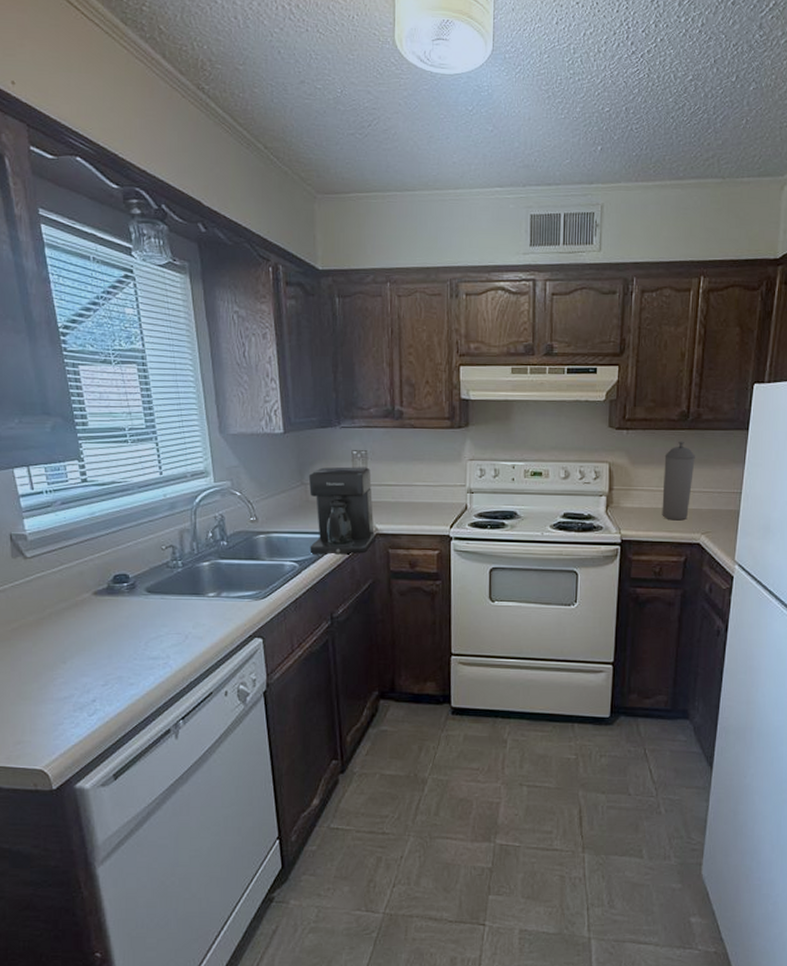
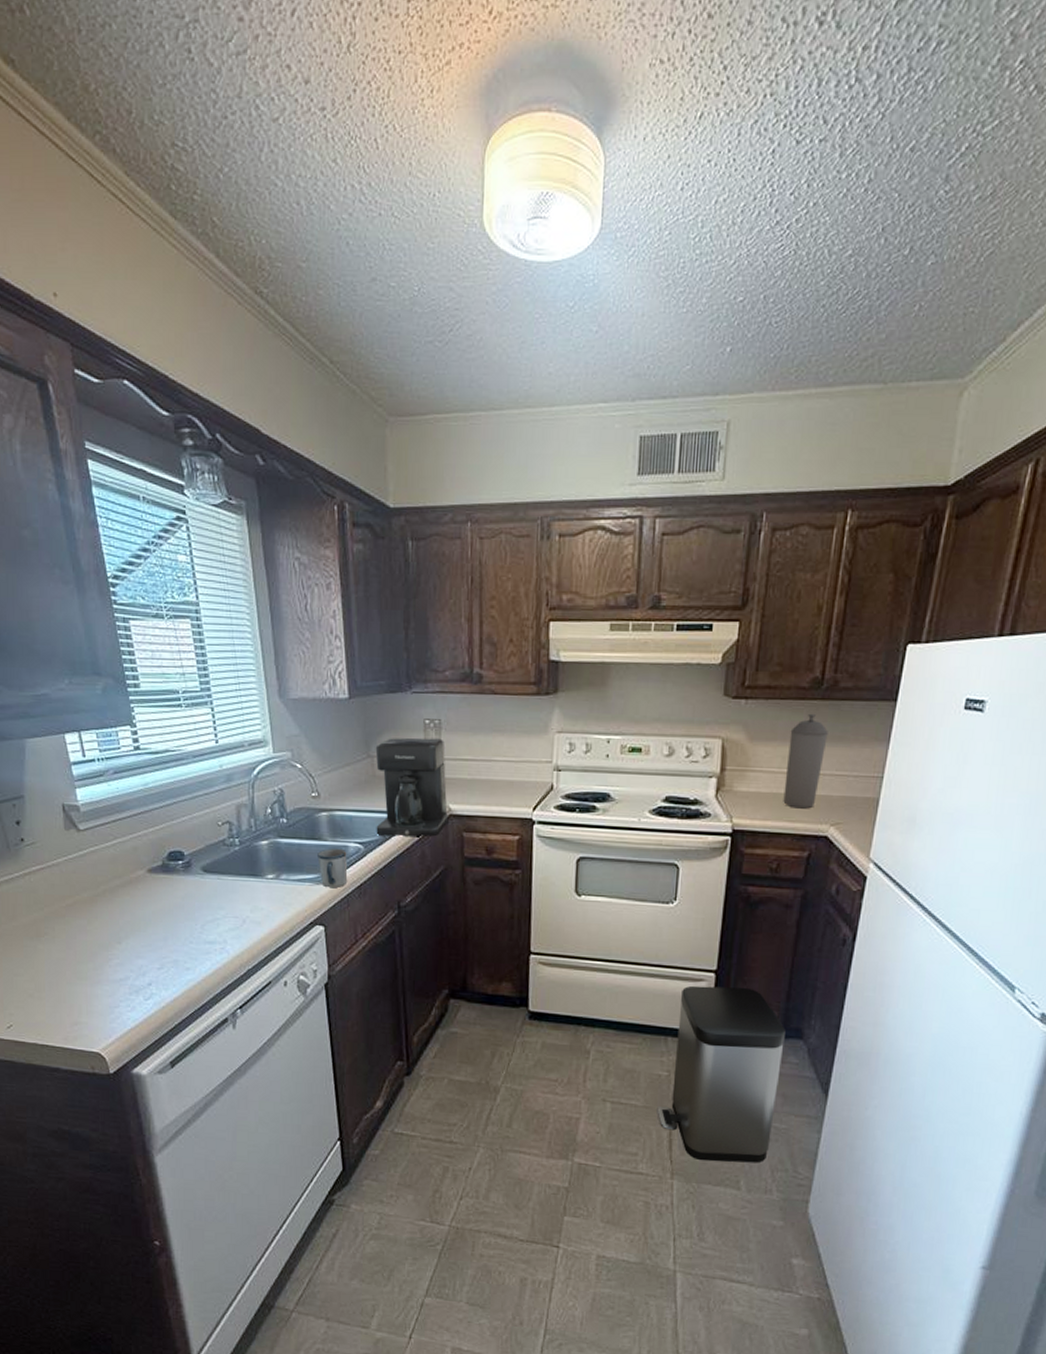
mug: none [256,566,284,603] -> present [317,848,348,889]
pedal bin: none [567,677,674,833] -> present [657,985,786,1163]

